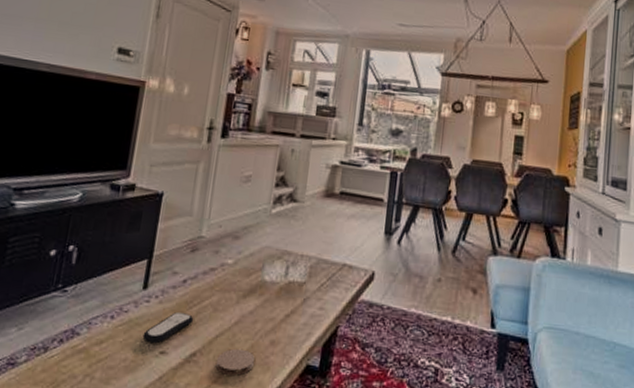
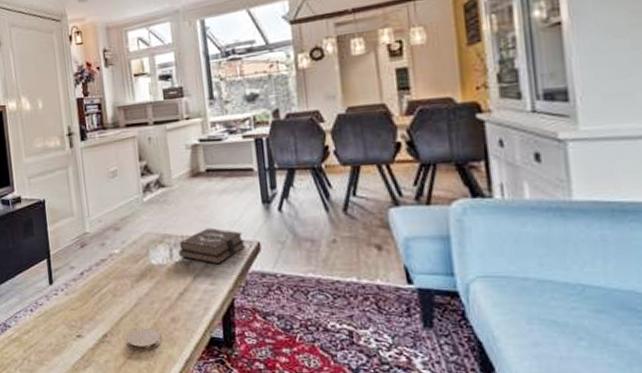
remote control: present [142,311,194,344] -> none [59,300,98,329]
hardback book: none [294,250,361,289] -> present [178,228,245,265]

